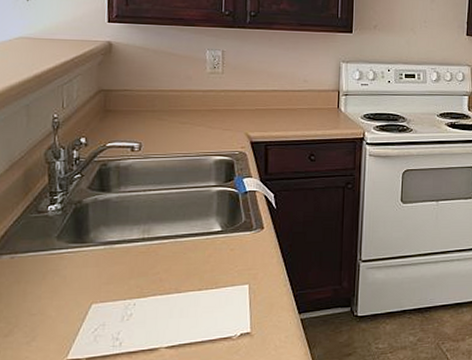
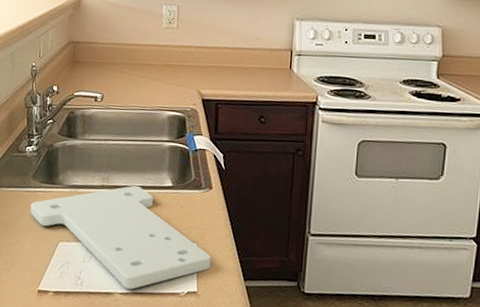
cutting board: none [54,234,265,341] -> present [30,185,211,289]

